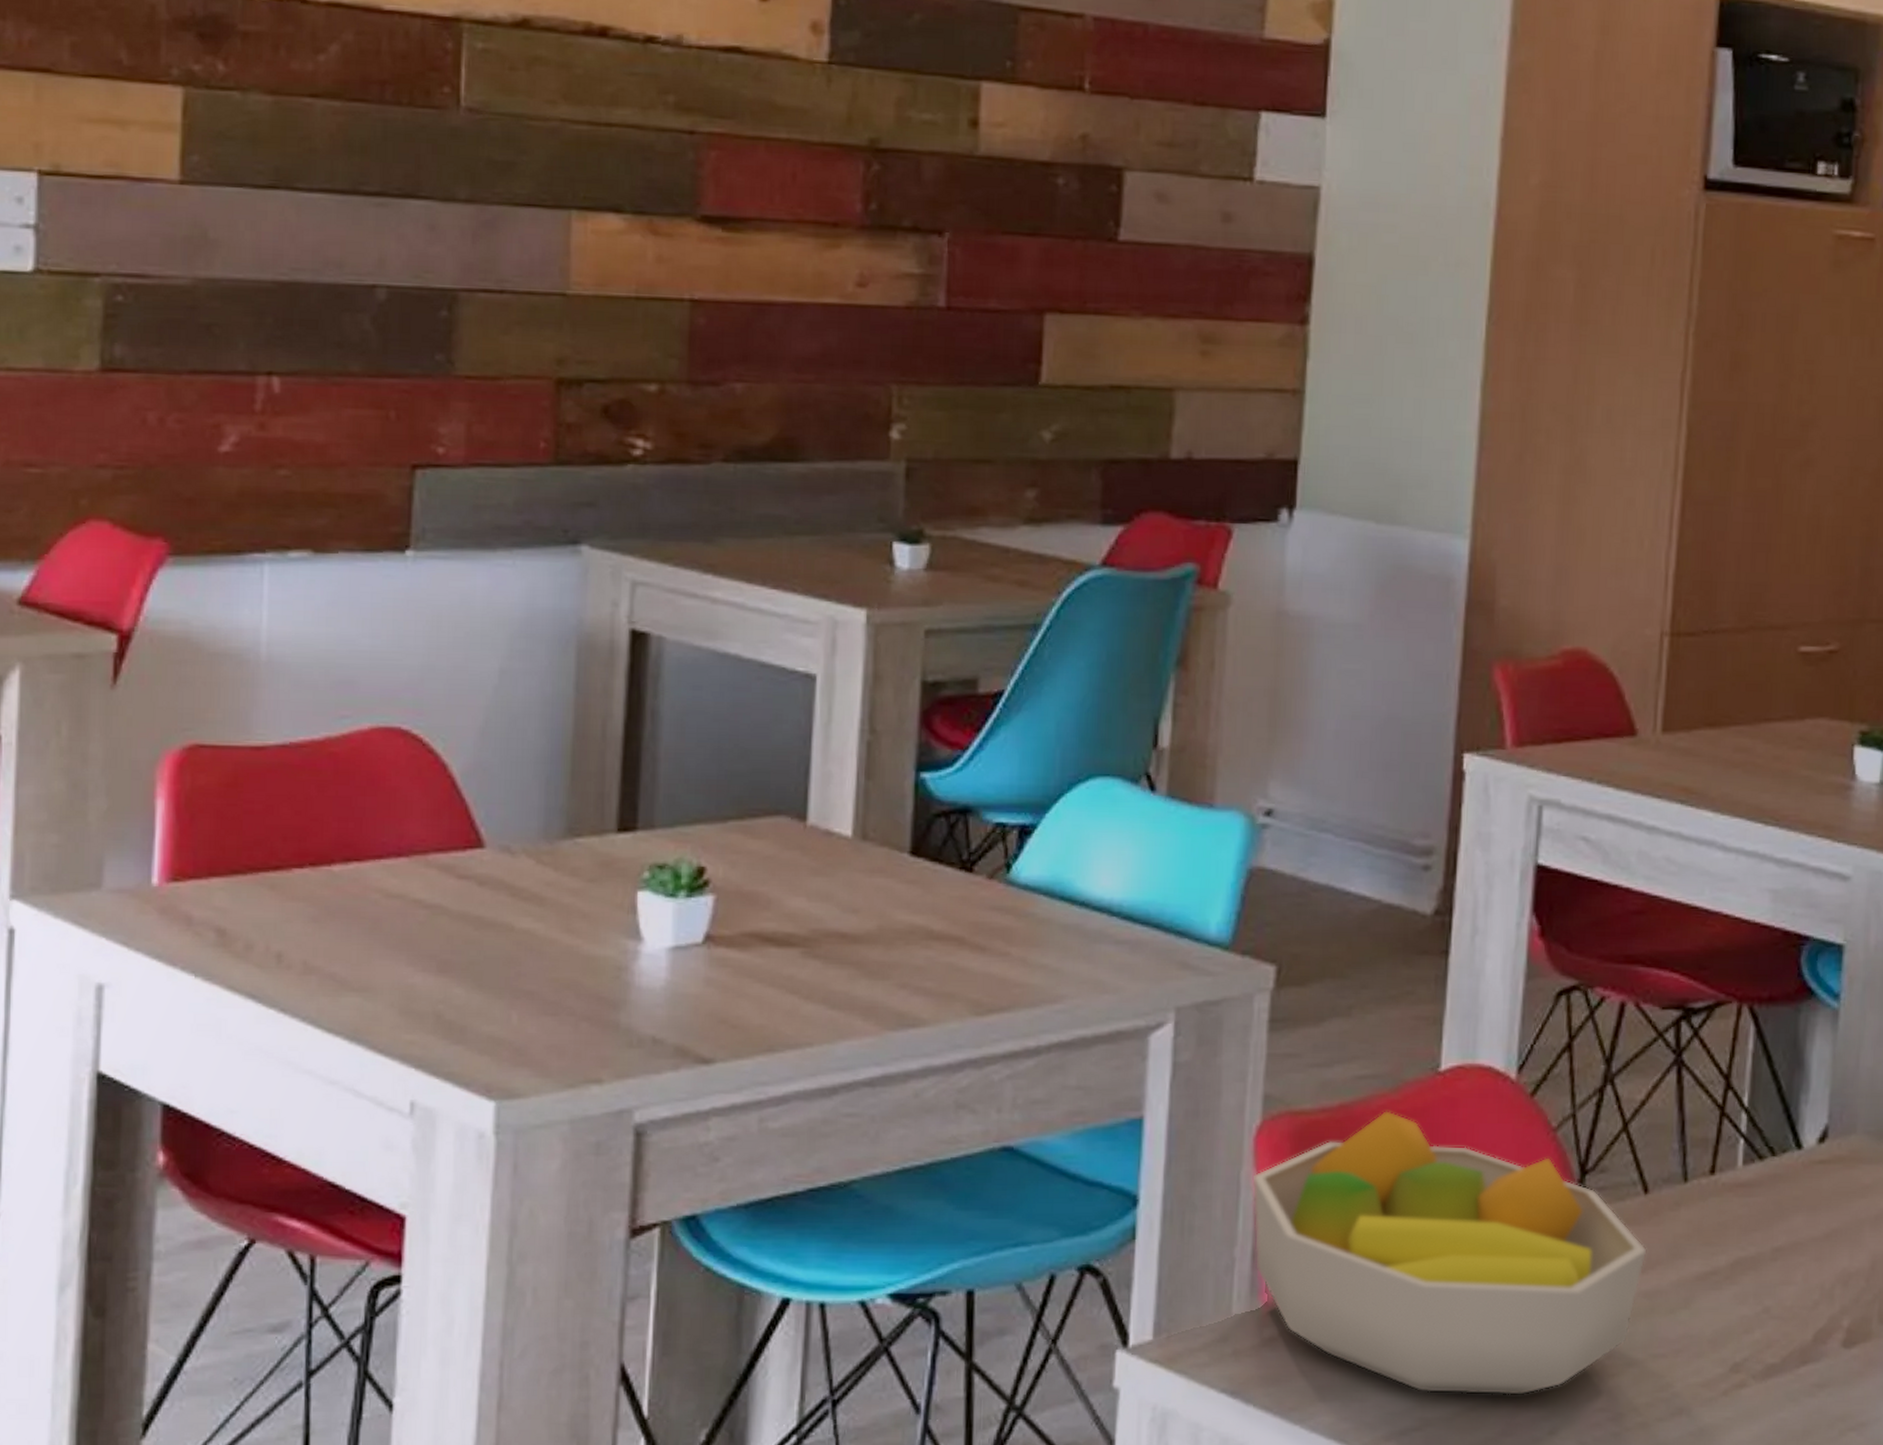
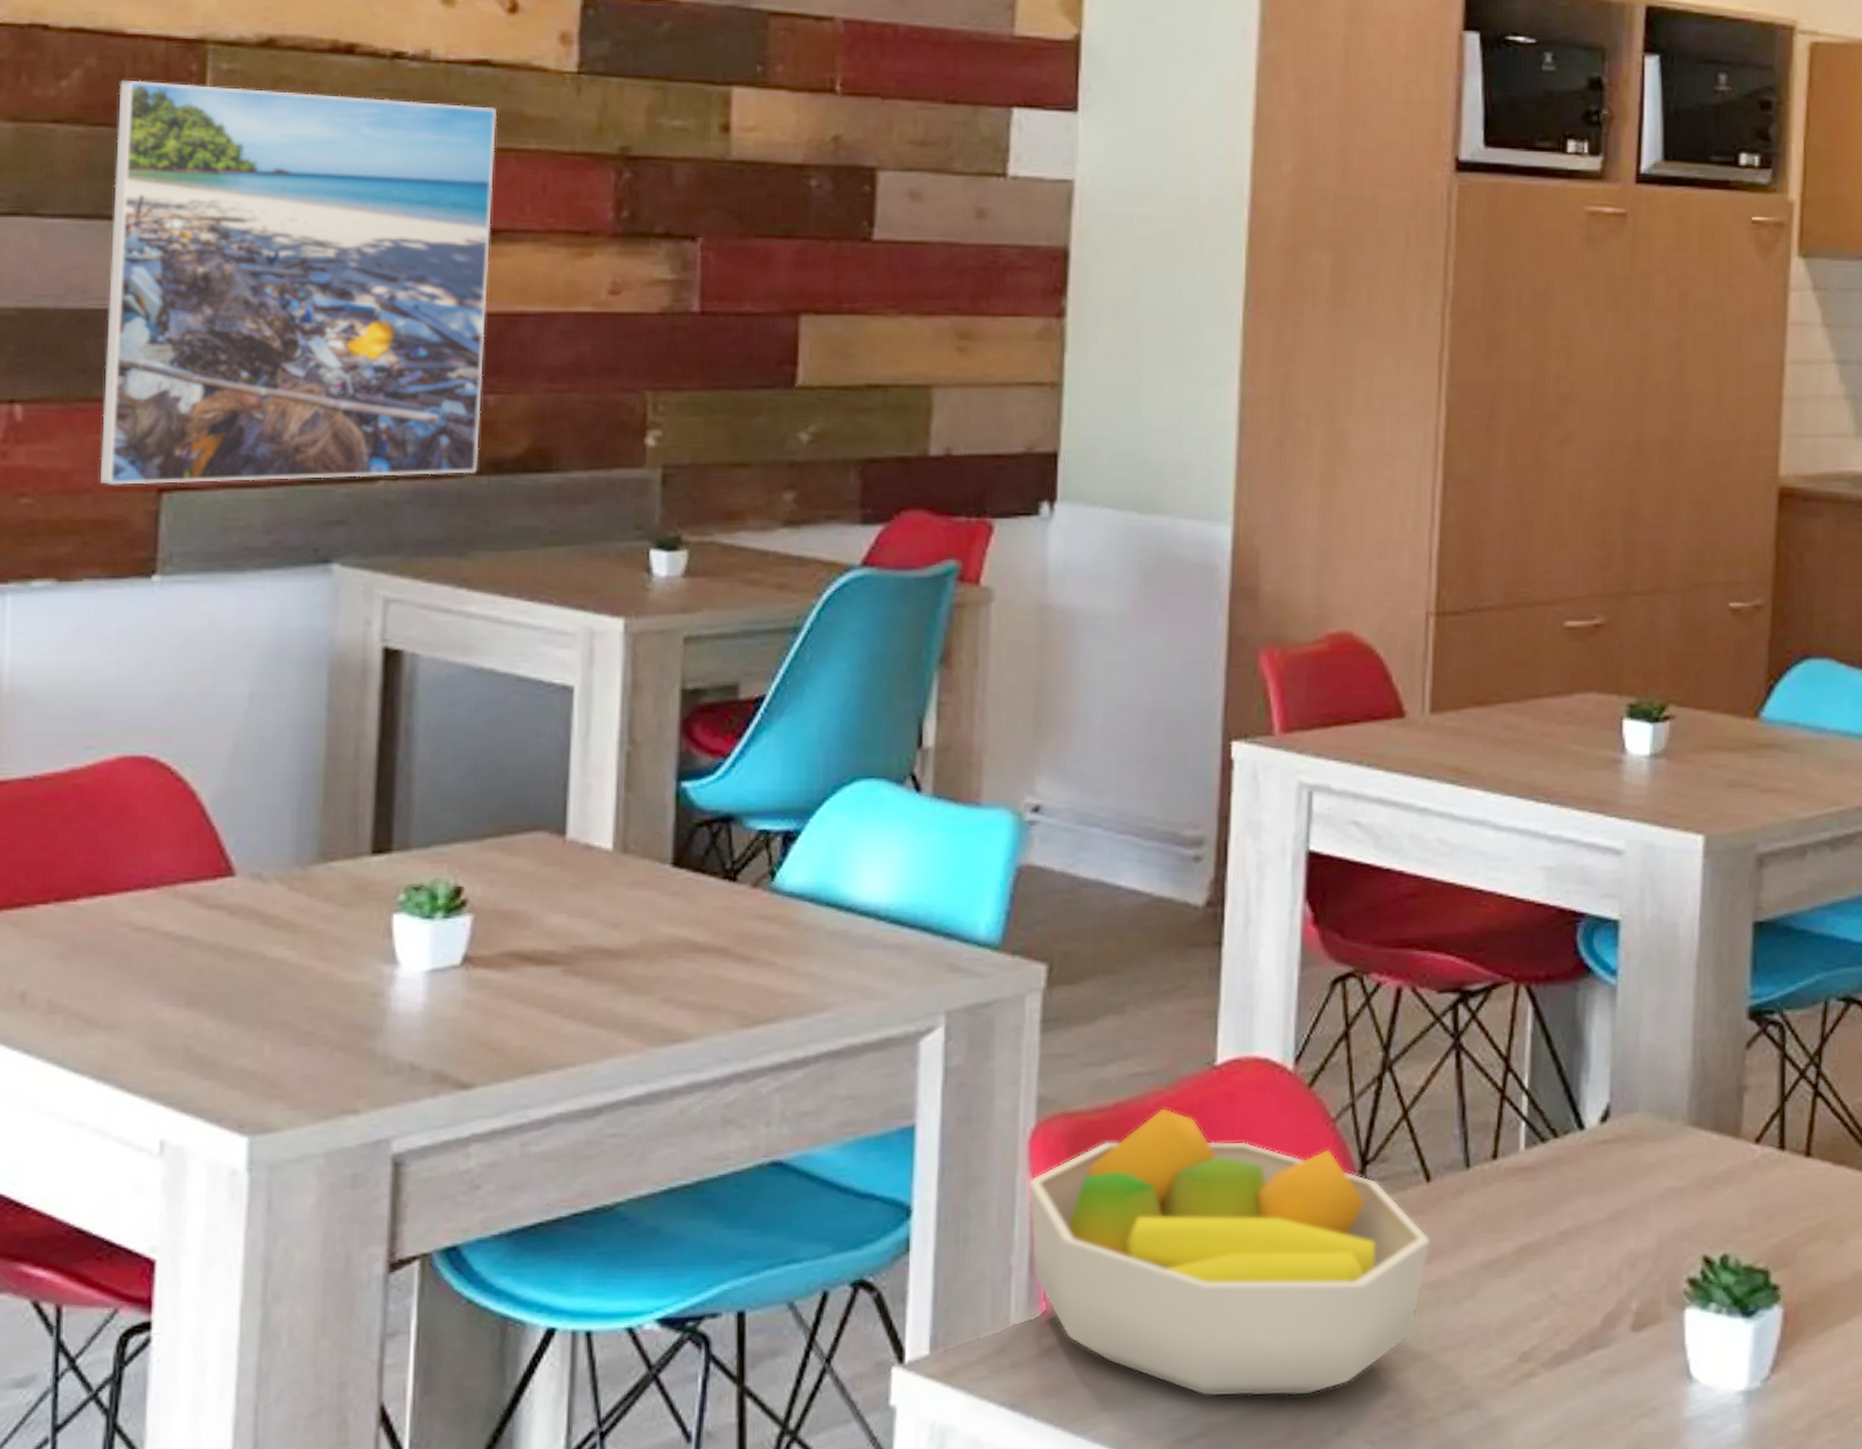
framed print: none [355,55,747,461] -> present [100,79,496,485]

